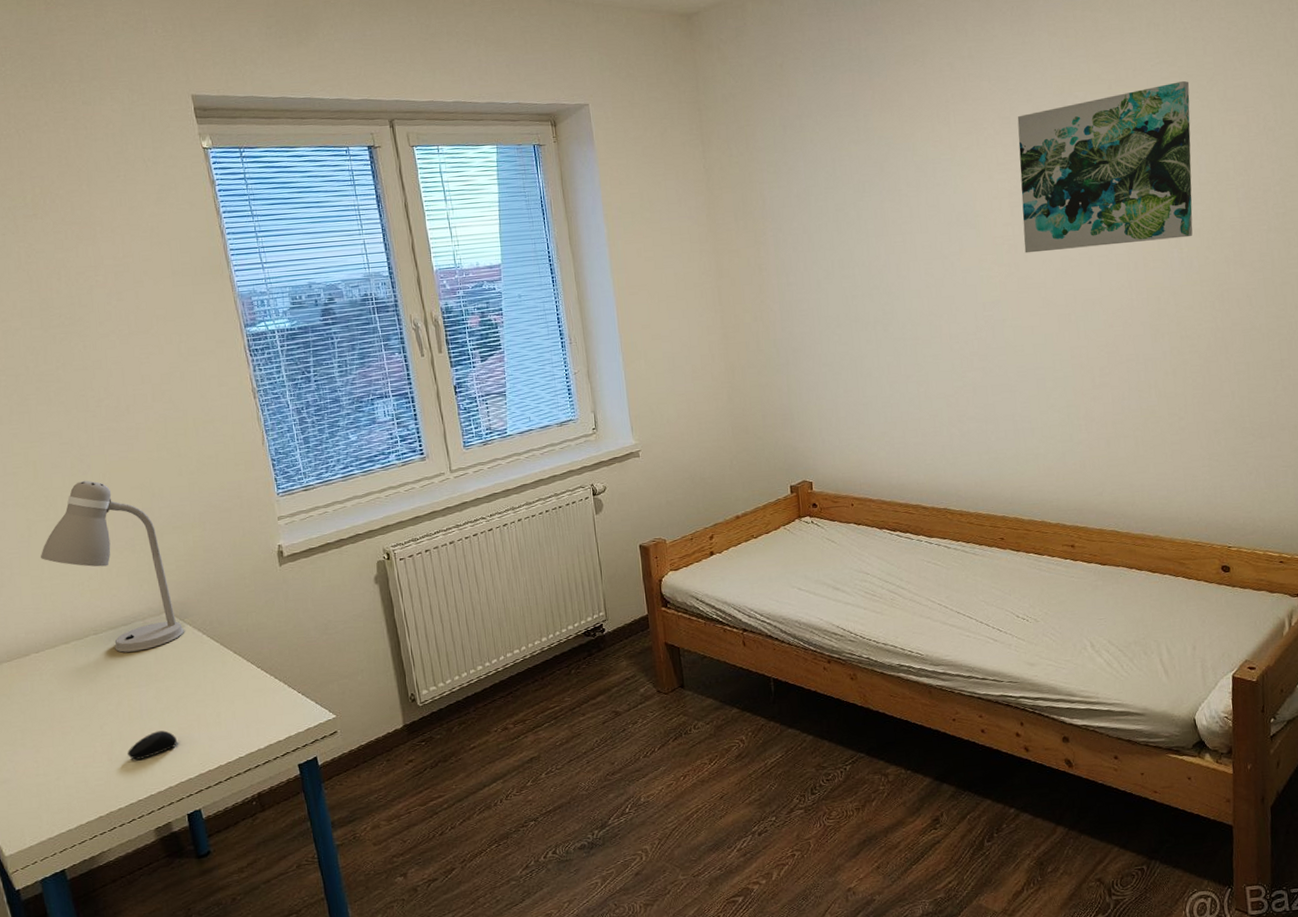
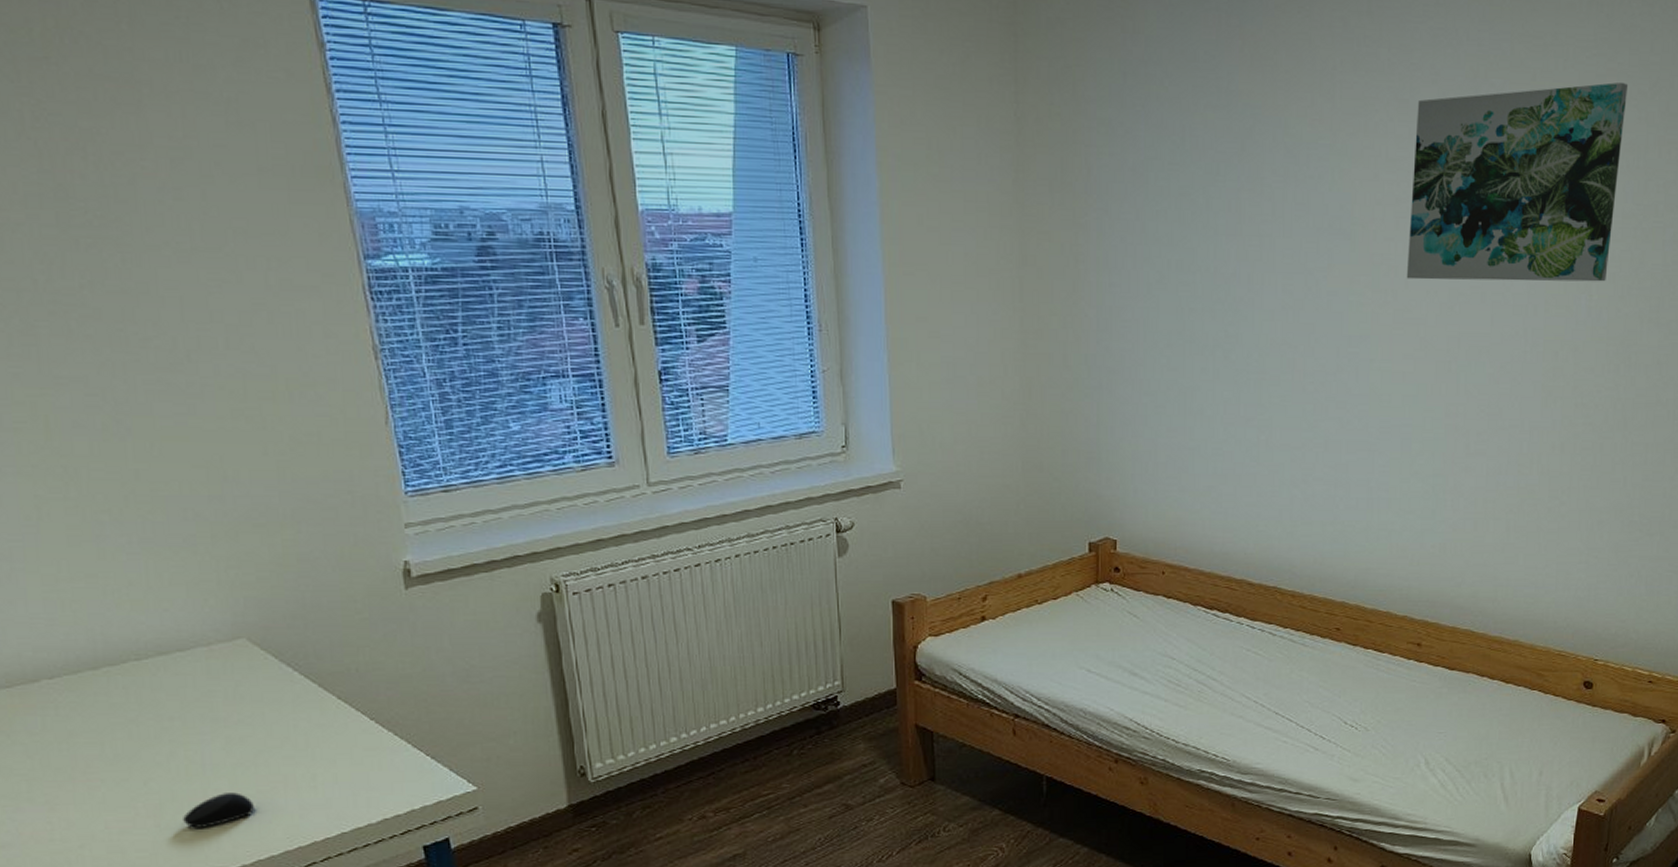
desk lamp: present [40,480,184,653] -> none [55,448,267,687]

